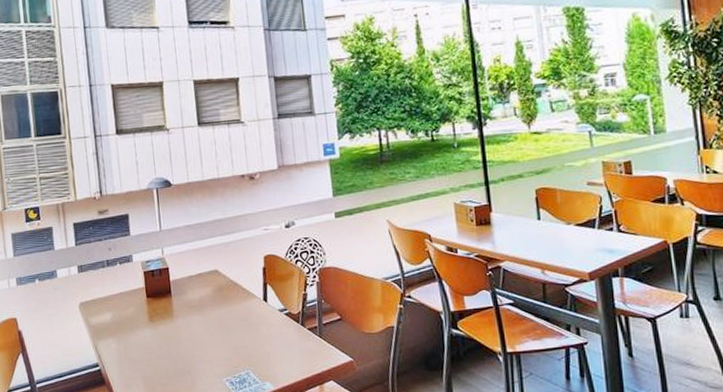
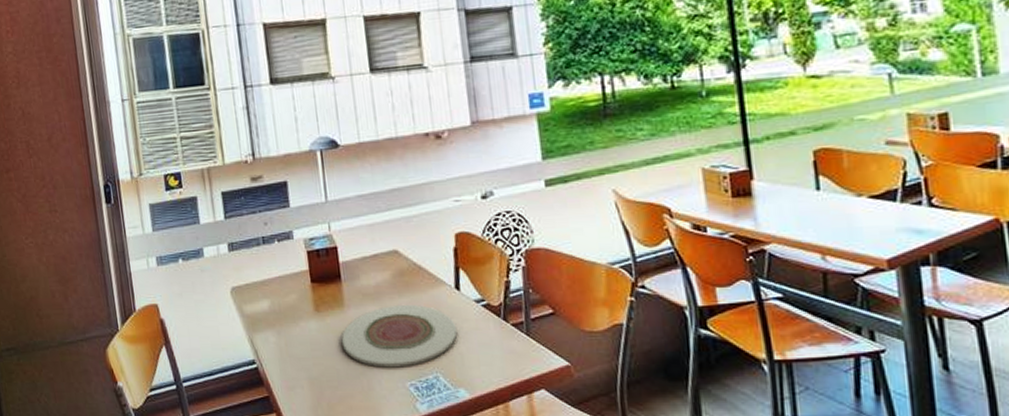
plate: none [170,314,265,367] -> present [341,304,458,368]

